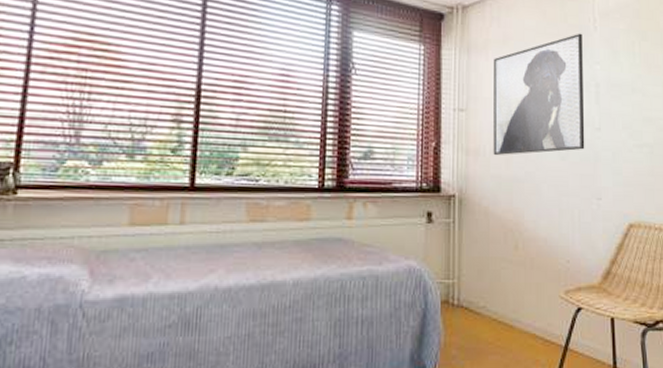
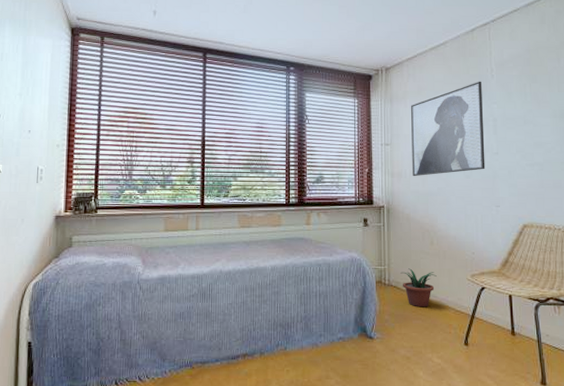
potted plant: none [474,282,521,337] -> present [400,268,437,308]

